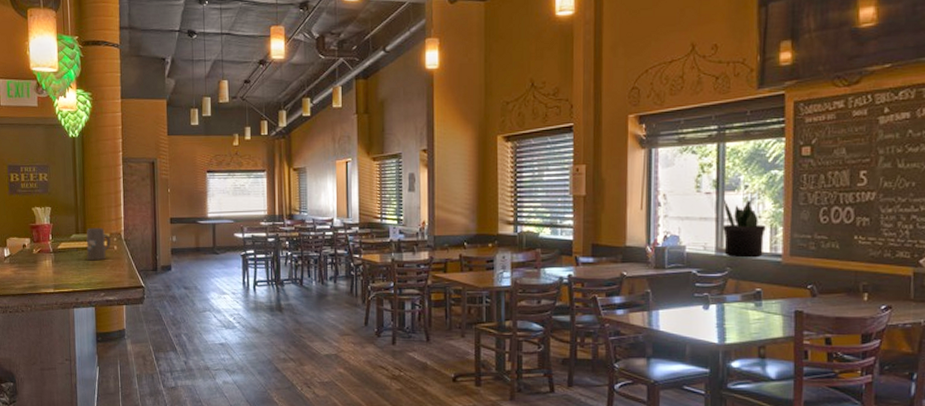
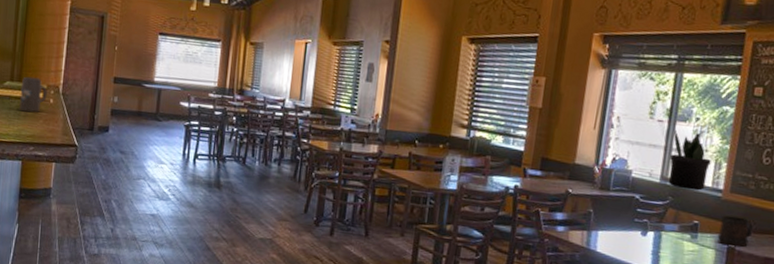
beer mug: none [782,279,819,310] -> present [717,215,753,248]

